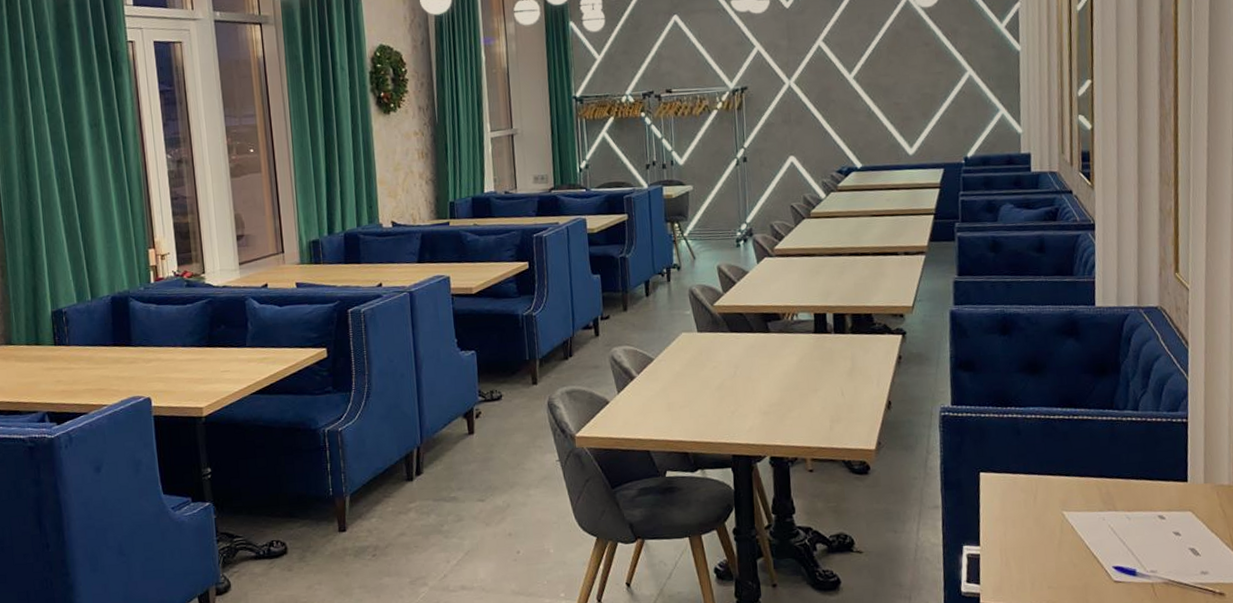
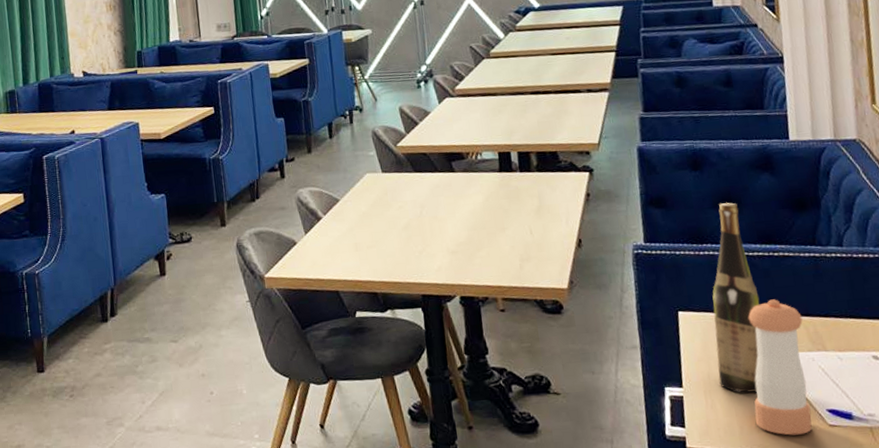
wine bottle: none [1013,367,1058,551] -> present [712,202,760,393]
pepper shaker: none [1046,461,1099,591] -> present [748,299,812,436]

